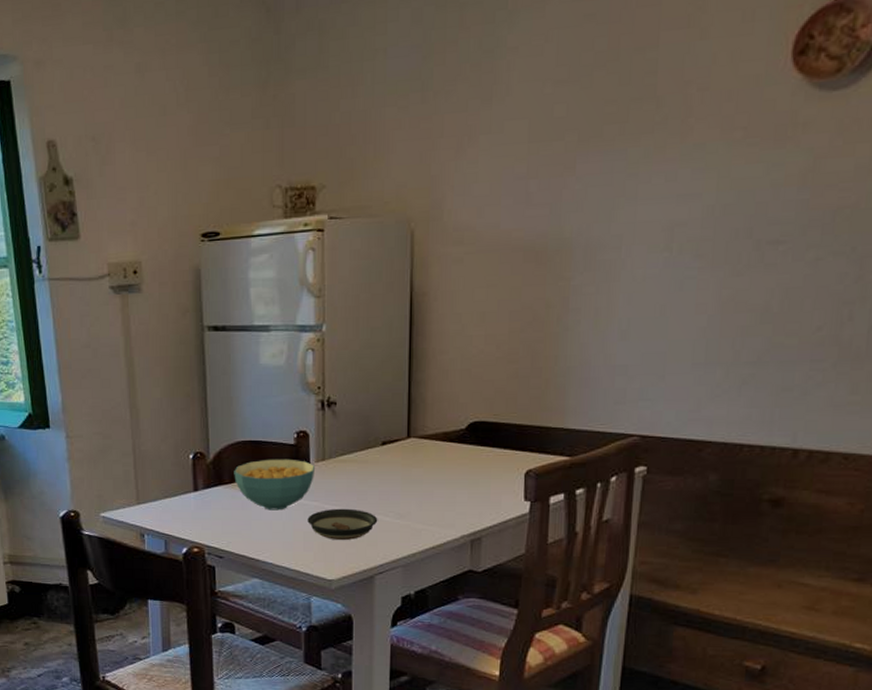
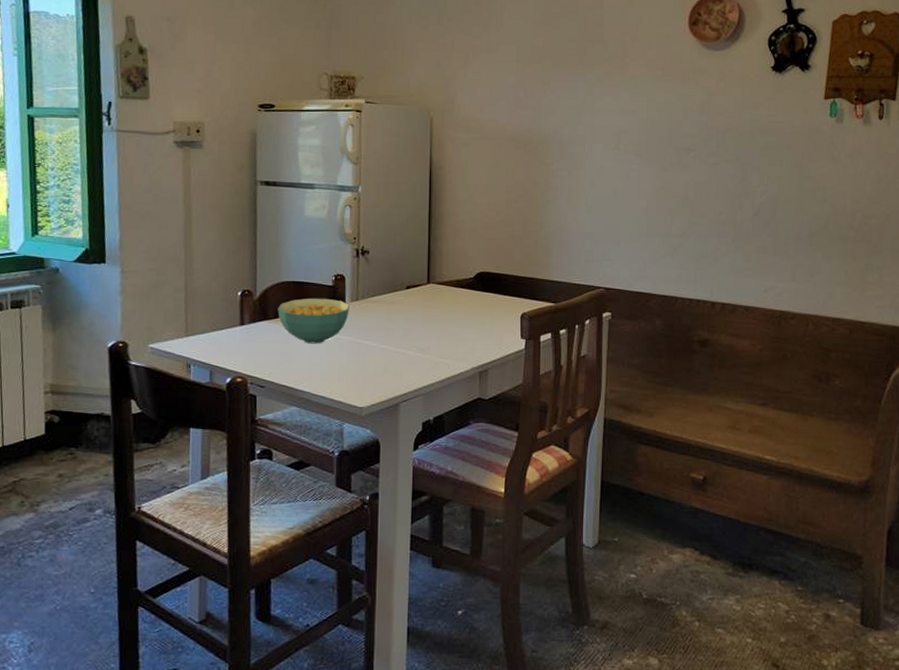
saucer: present [307,508,378,541] -> none [342,343,403,372]

